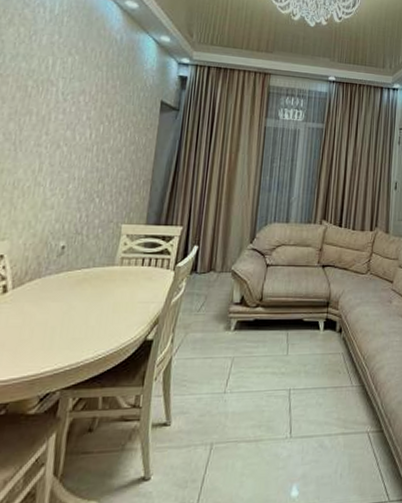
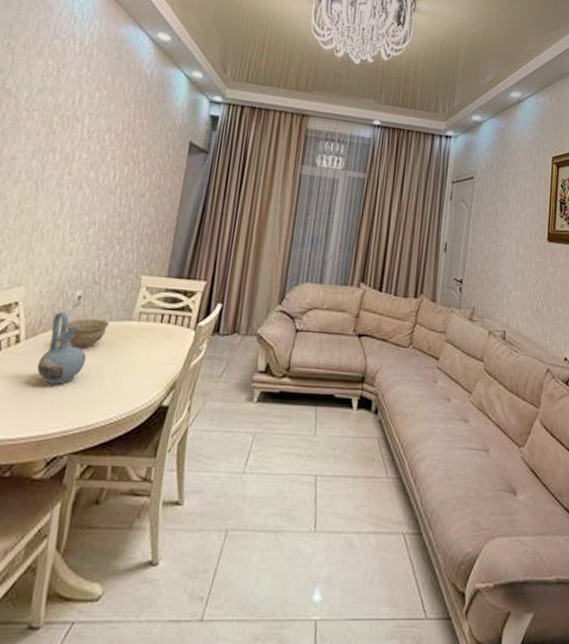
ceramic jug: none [25,261,73,328] -> present [36,311,87,385]
bowl: none [51,266,94,293] -> present [66,318,110,349]

